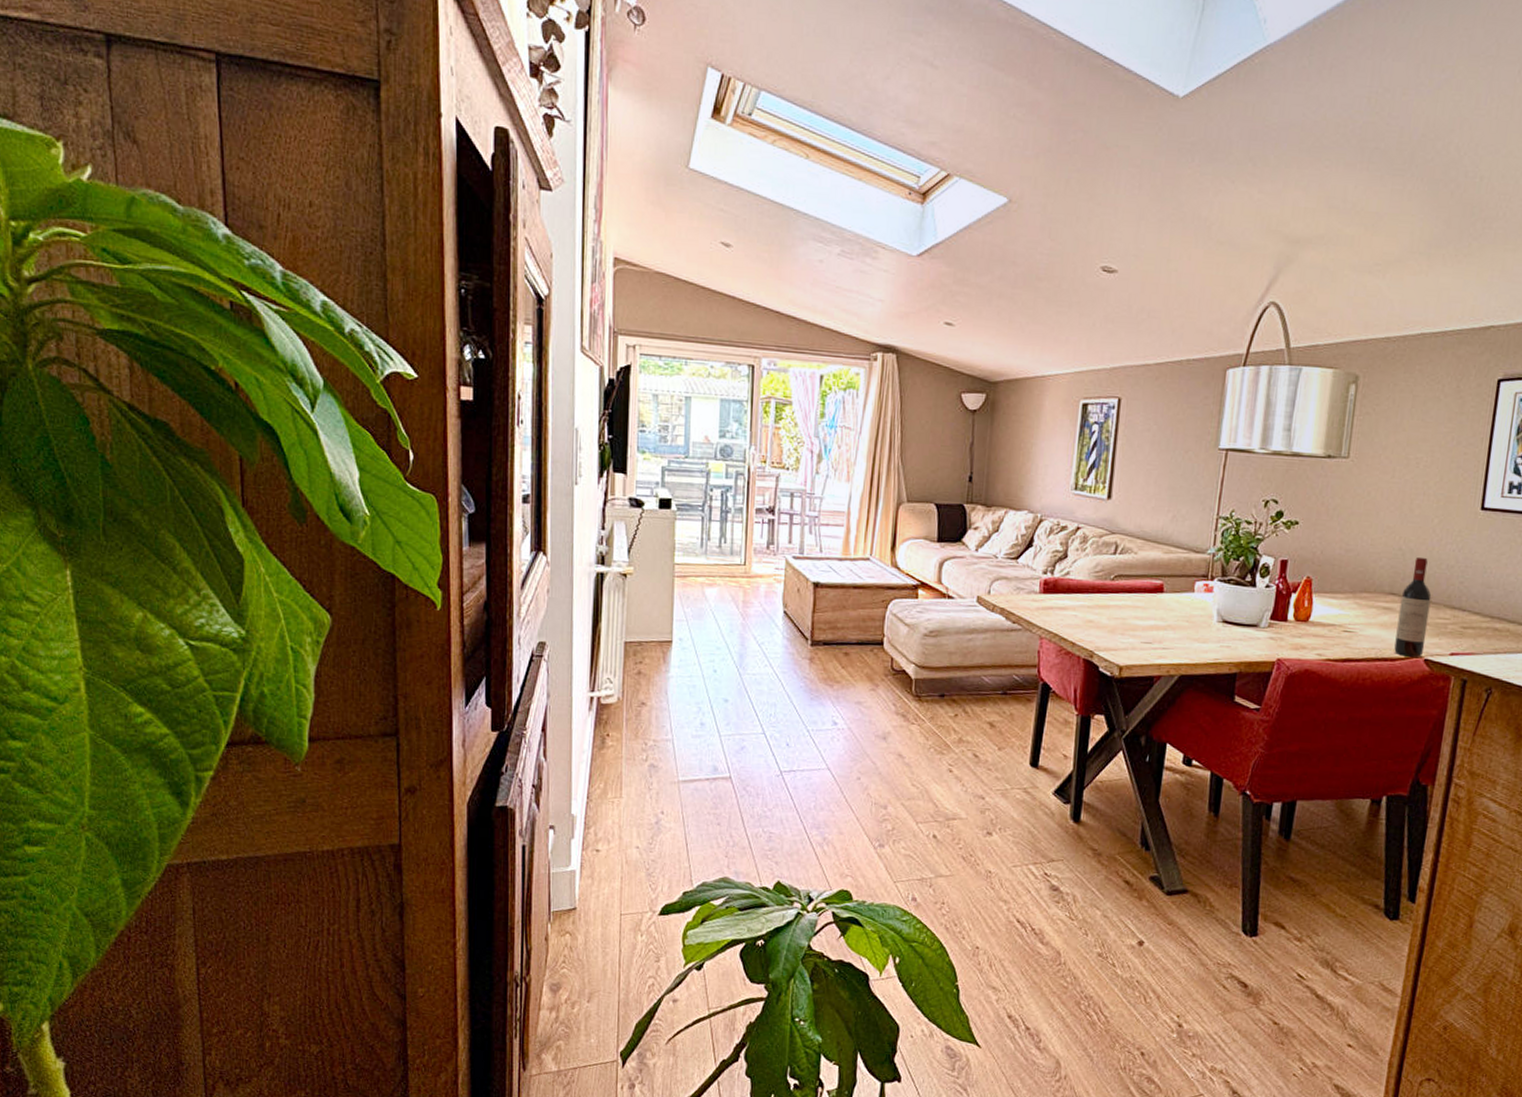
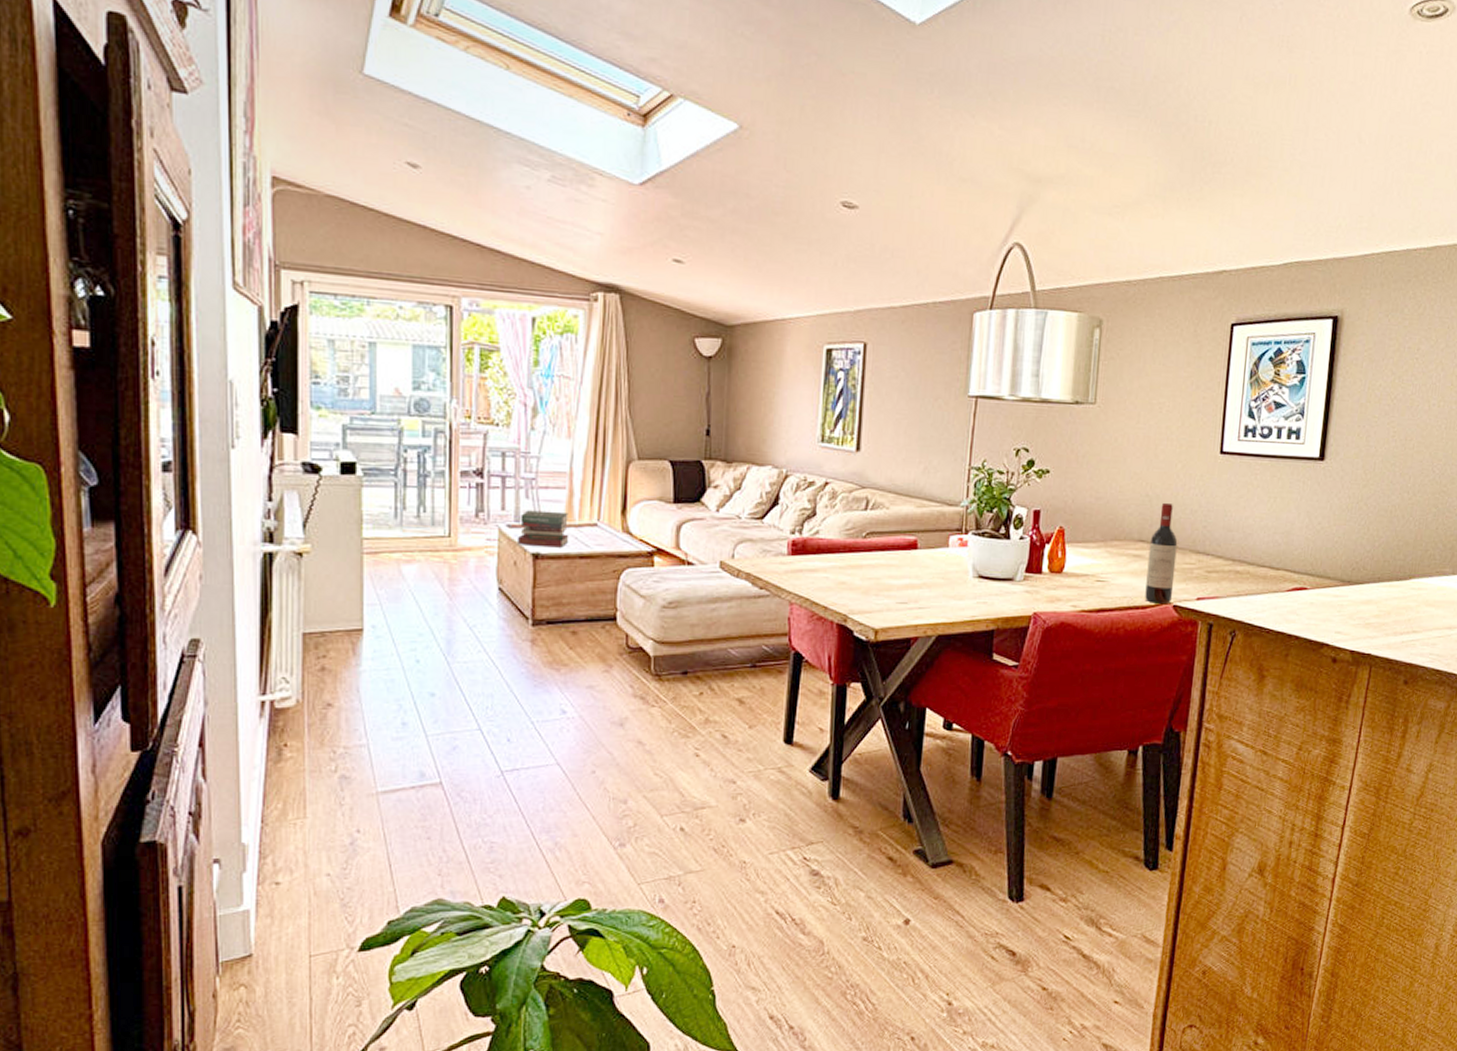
books: none [801,544,845,578] -> present [518,510,569,548]

